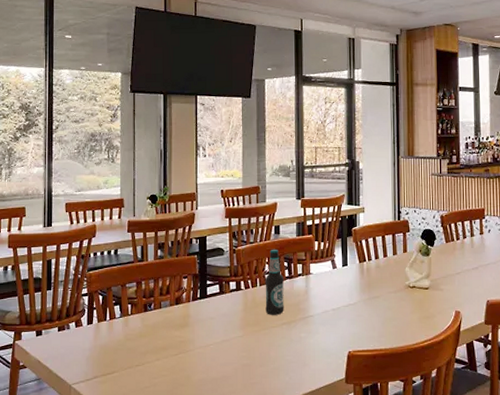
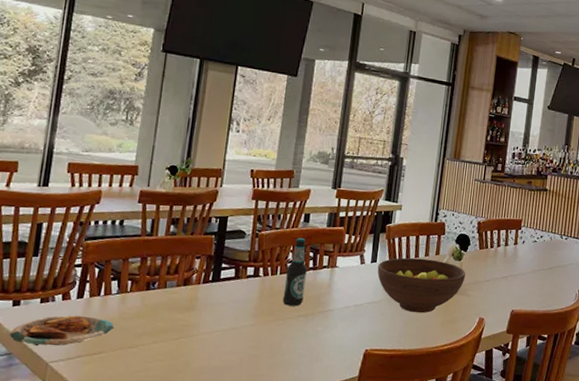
plate: none [36,340,122,371] -> present [9,315,115,347]
fruit bowl: none [349,257,436,312] -> present [377,257,466,314]

